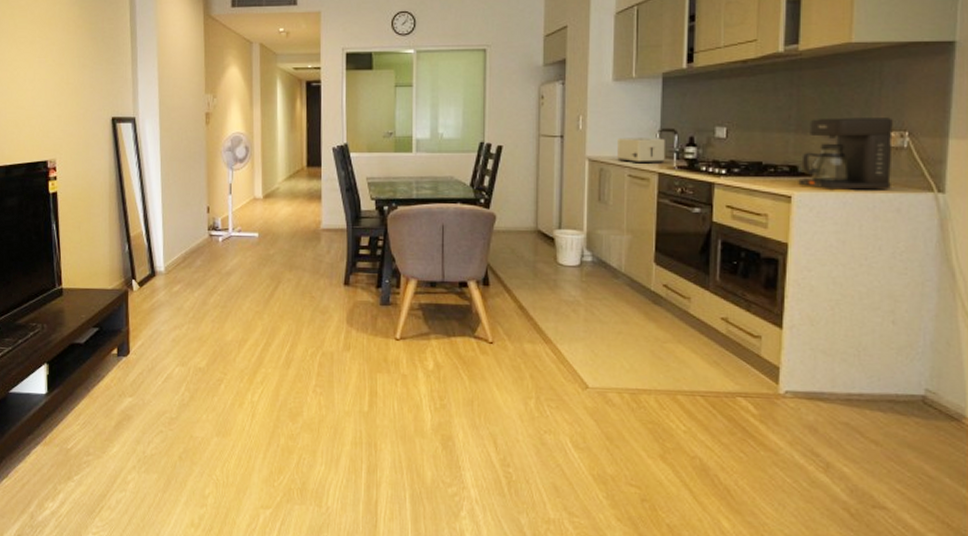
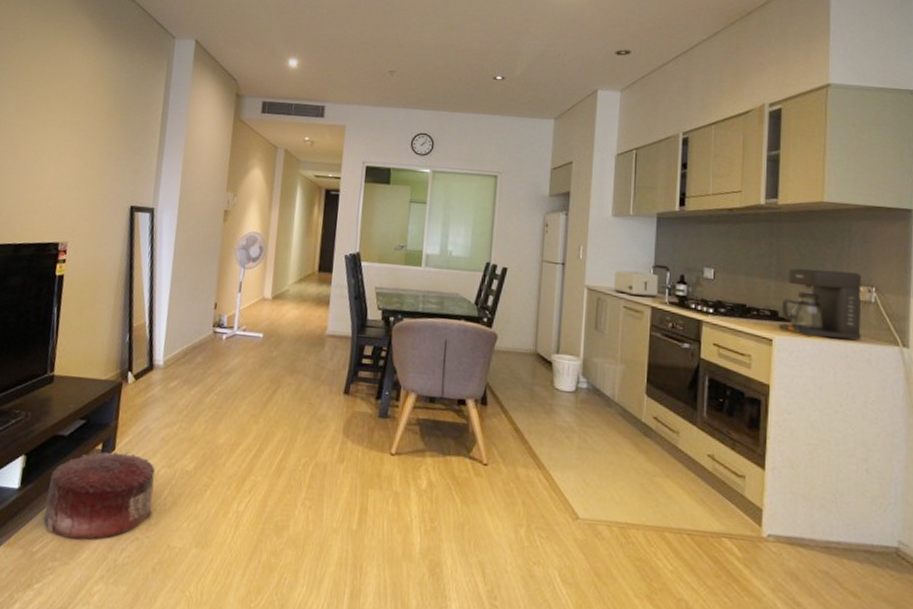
pouf: none [73,355,173,436] -> present [43,452,155,540]

